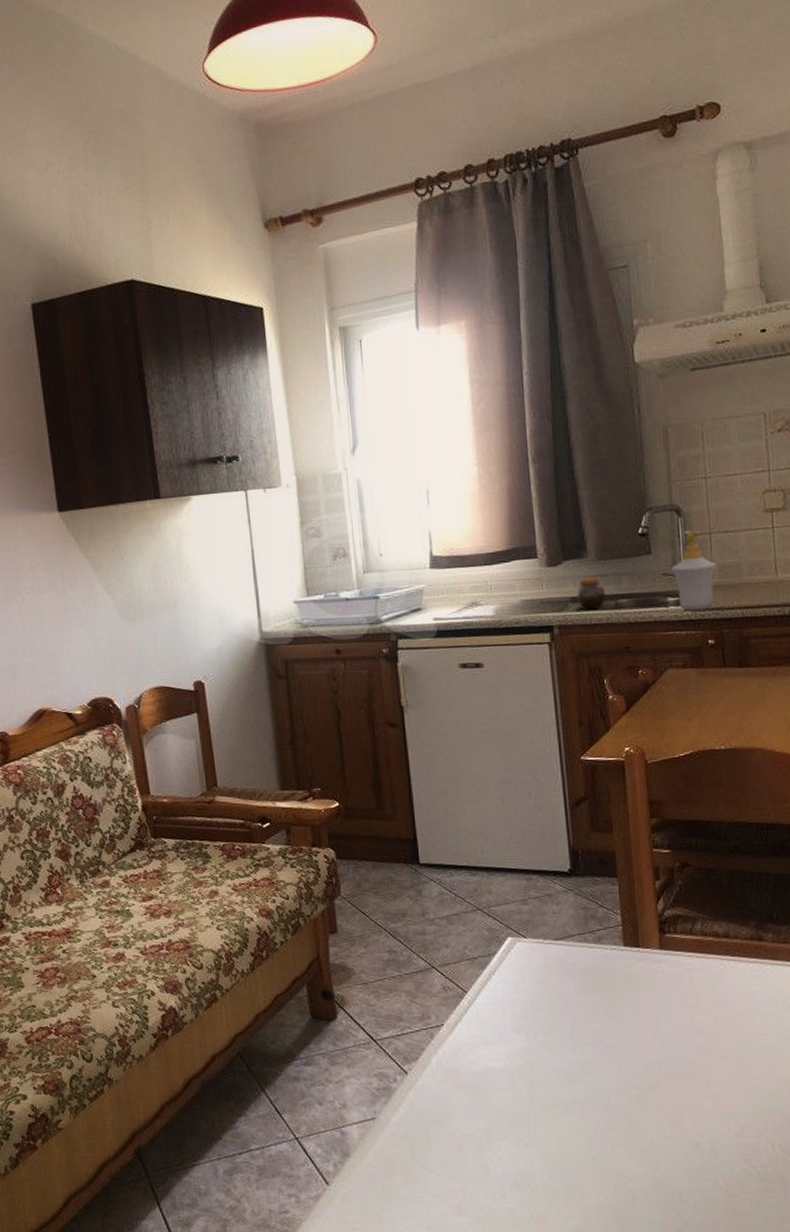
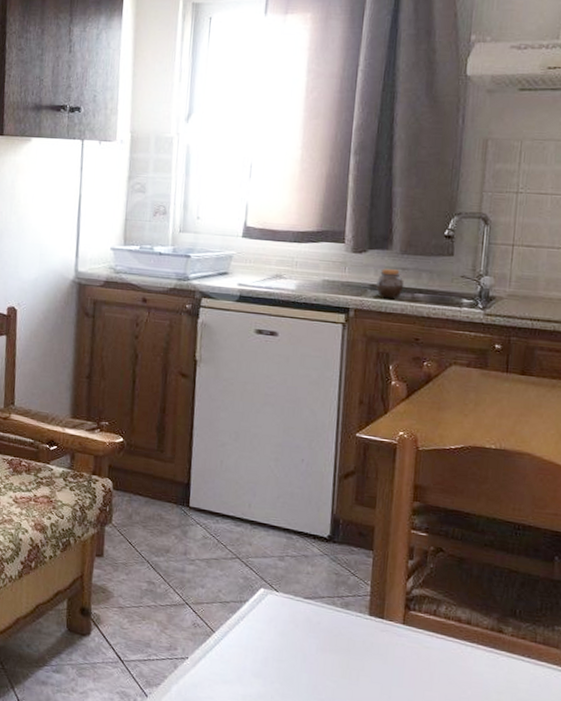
soap bottle: present [671,530,716,611] -> none [470,239,514,316]

